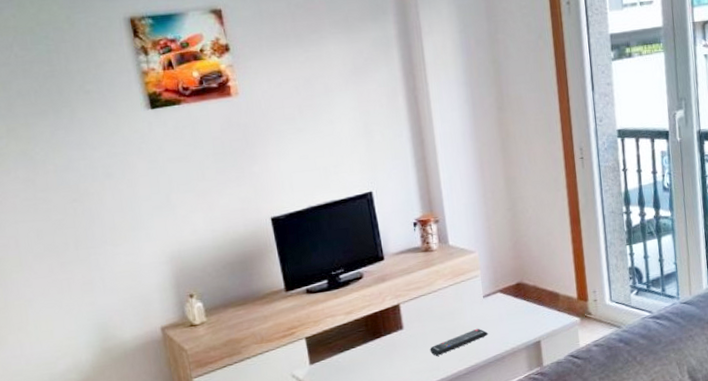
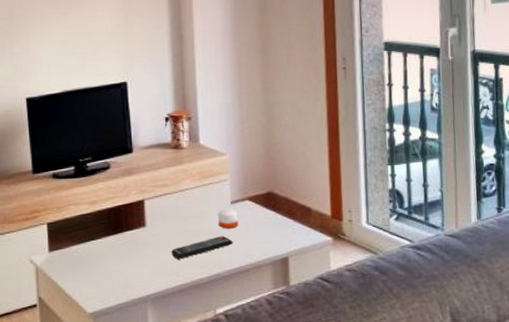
candle: none [472,302,492,322] -> present [218,209,238,229]

